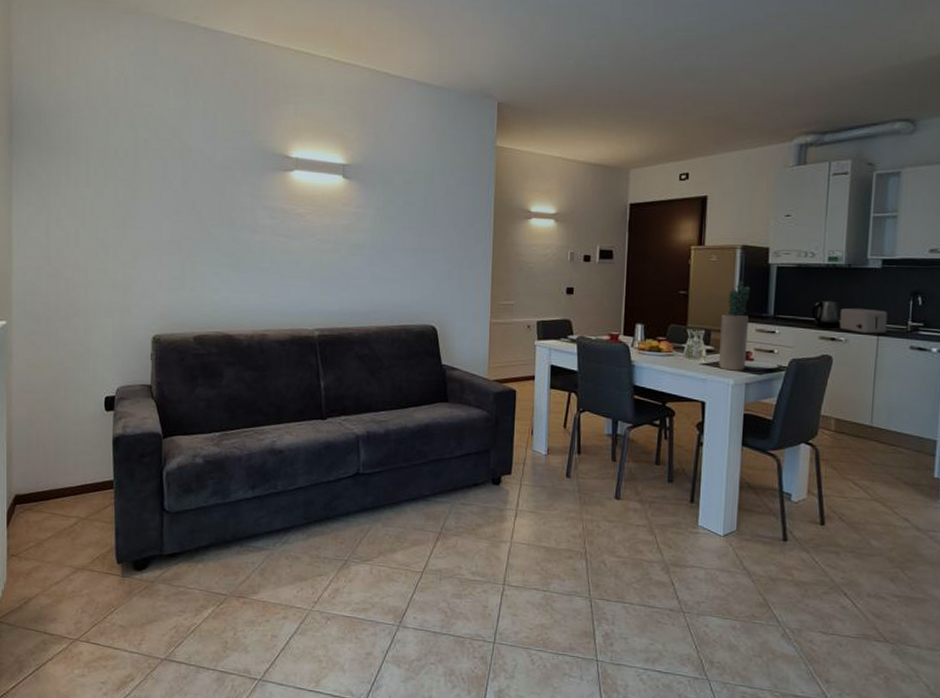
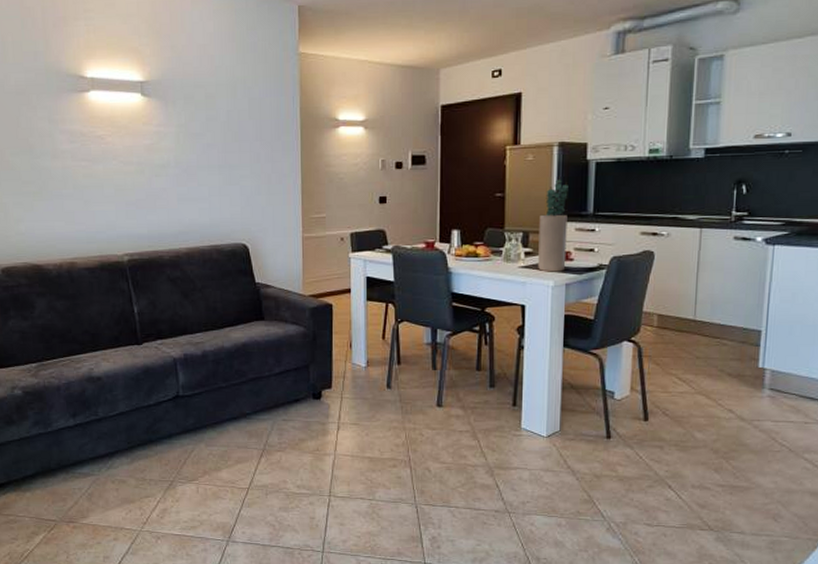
kettle: present [811,298,841,328] -> none [631,192,663,223]
toaster: present [839,308,888,335] -> none [661,200,711,228]

